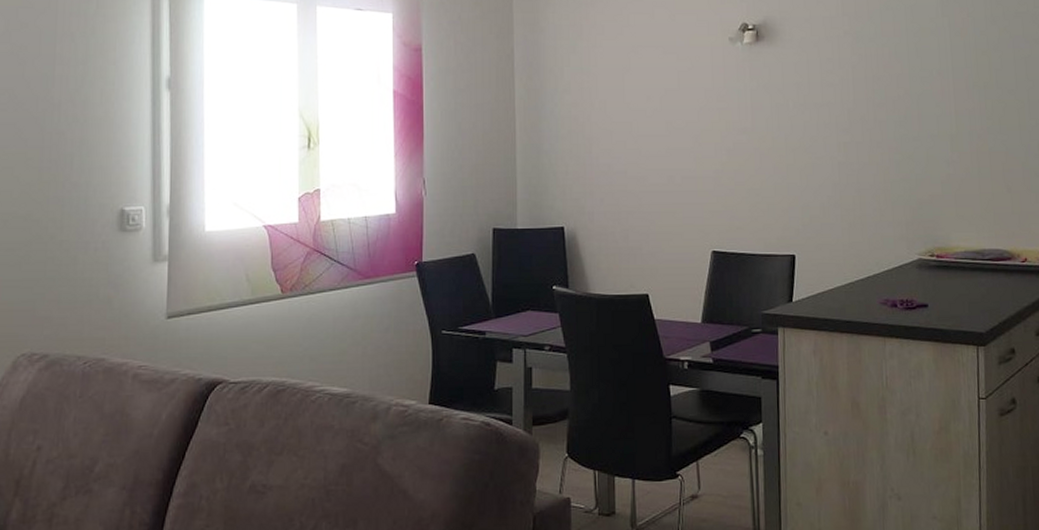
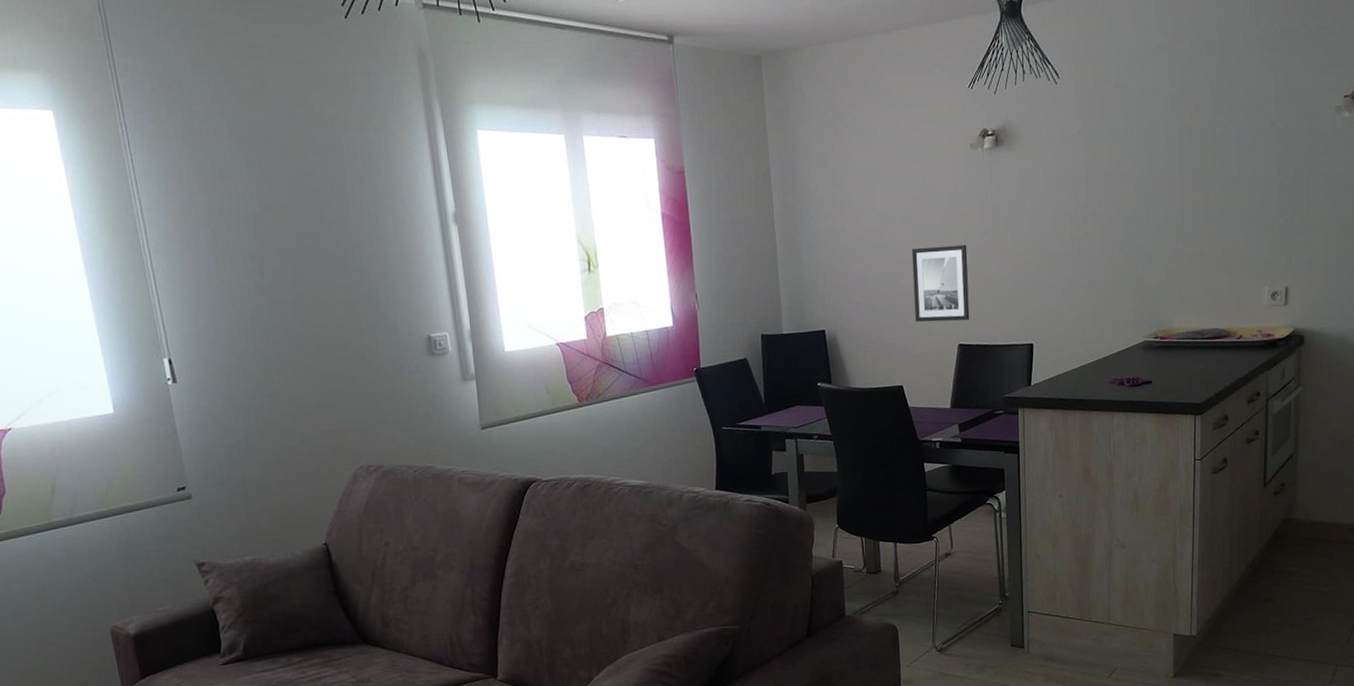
wall art: none [663,142,725,226] -> present [911,244,970,322]

